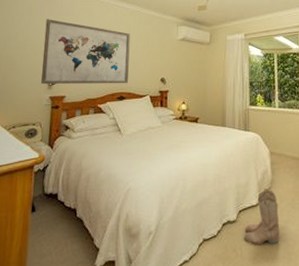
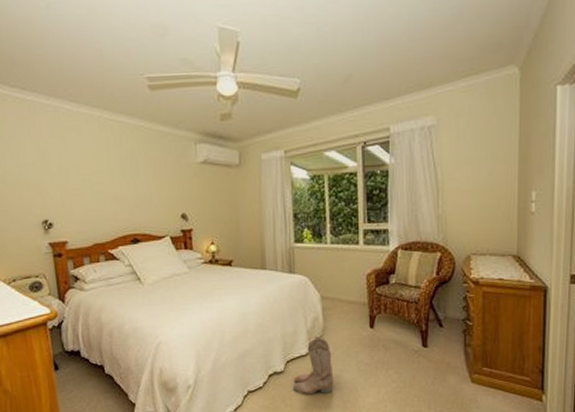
wall art: present [41,19,130,84] -> none [24,143,142,228]

